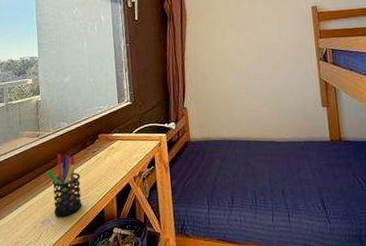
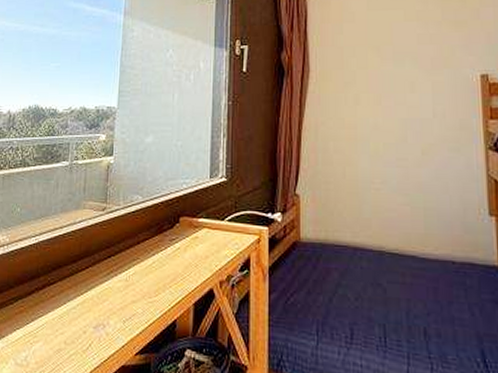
pen holder: present [46,154,82,217] -> none [107,236,151,324]

